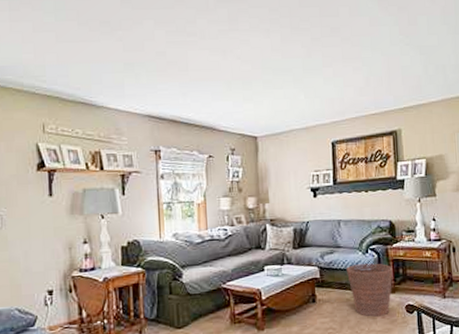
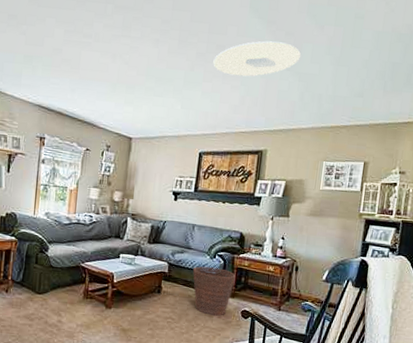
ceiling light: none [330,17,417,57] -> present [213,41,301,77]

